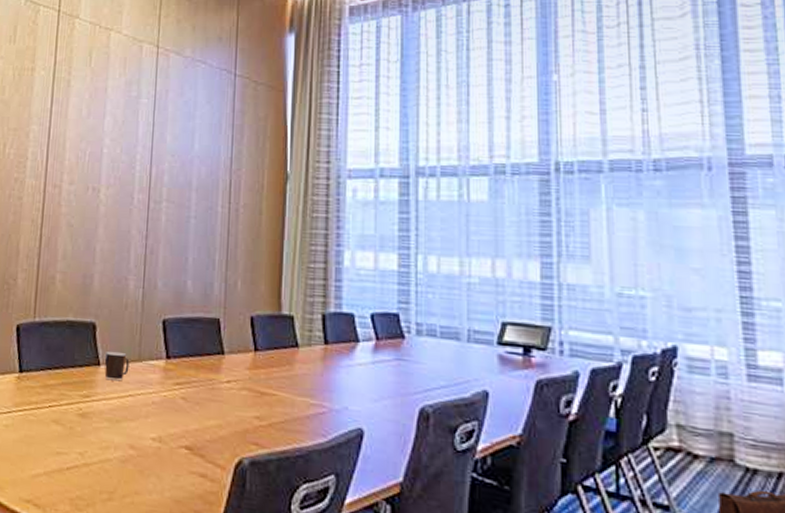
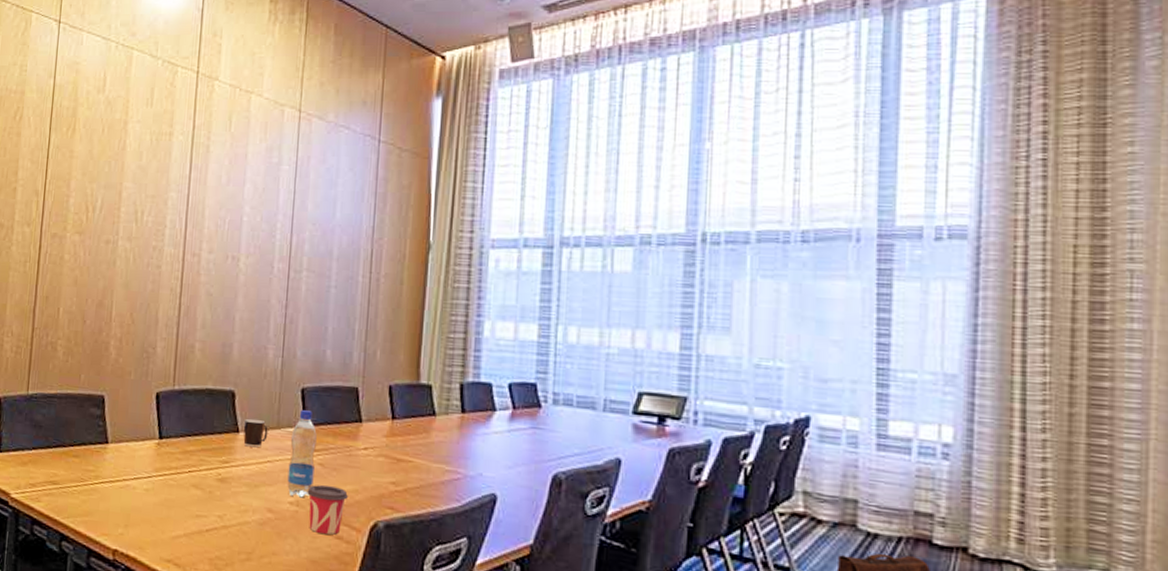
bottle: none [149,342,179,434] -> present [287,410,317,498]
cup: none [169,419,211,472] -> present [307,485,348,535]

